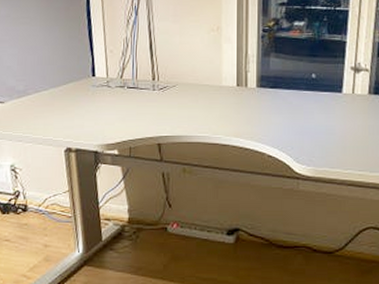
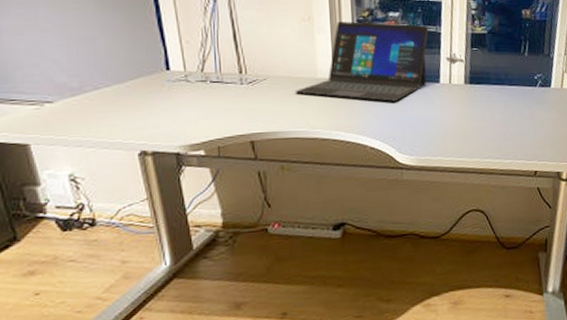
laptop: none [200,31,334,111] -> present [294,22,429,102]

